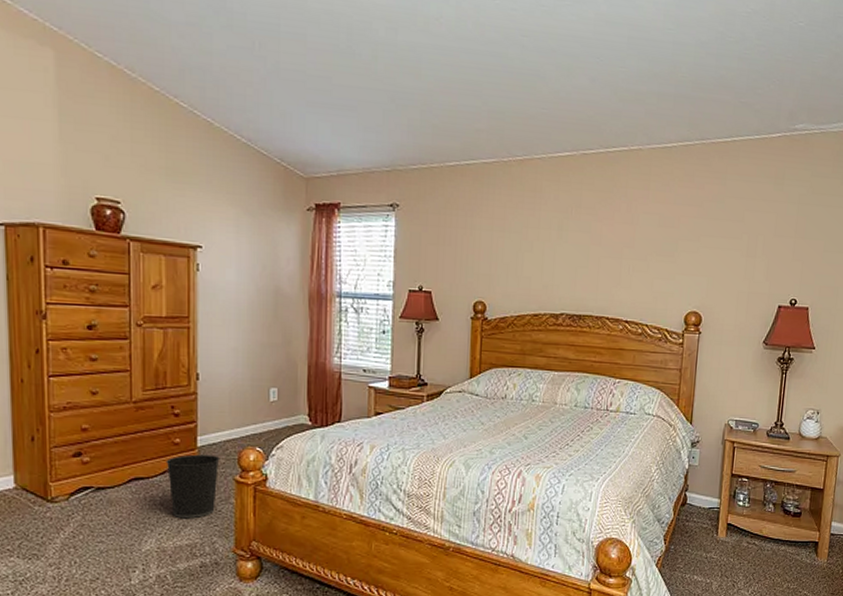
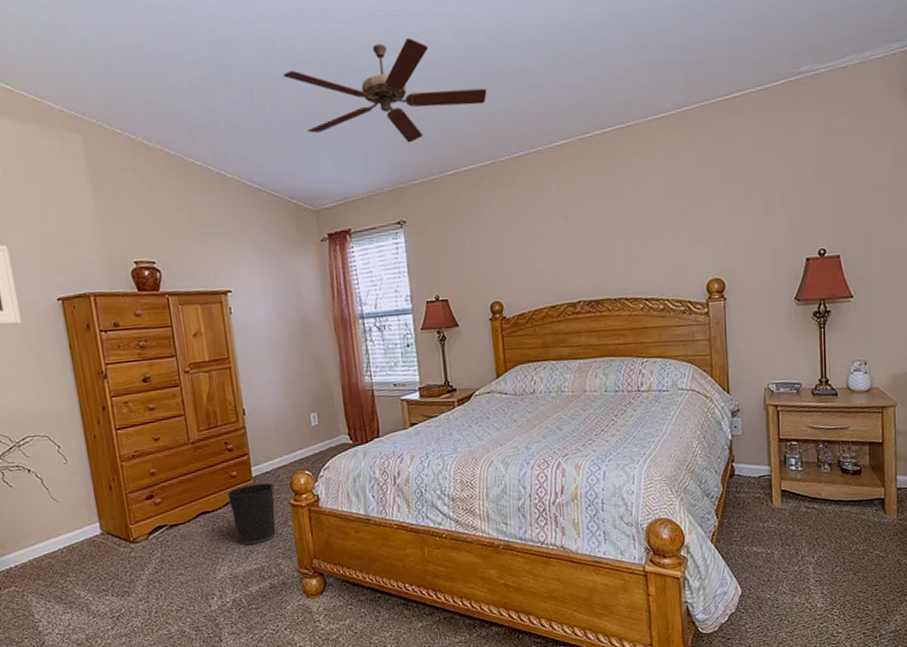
ceiling fan: none [290,19,499,127] -> present [283,38,487,143]

